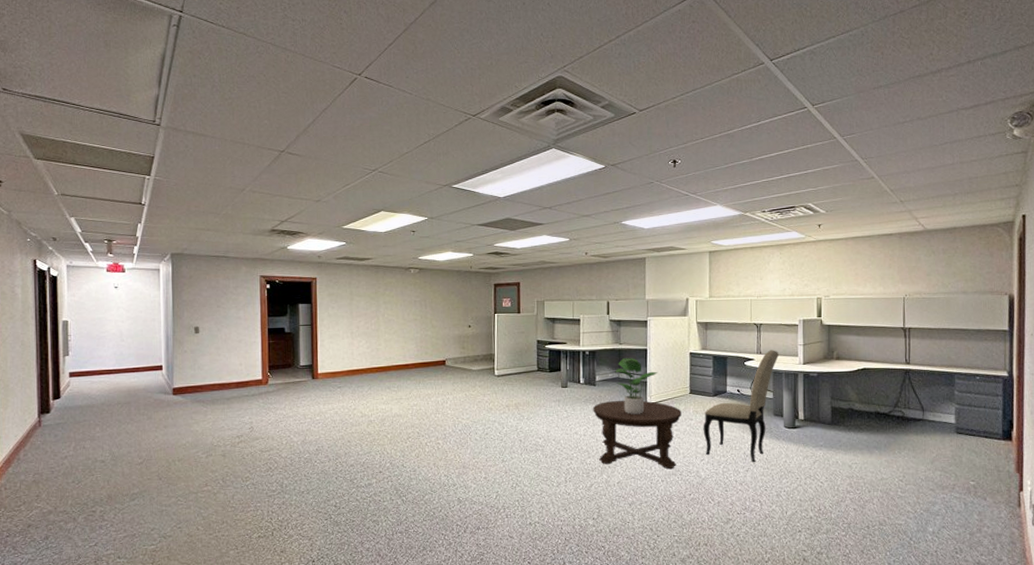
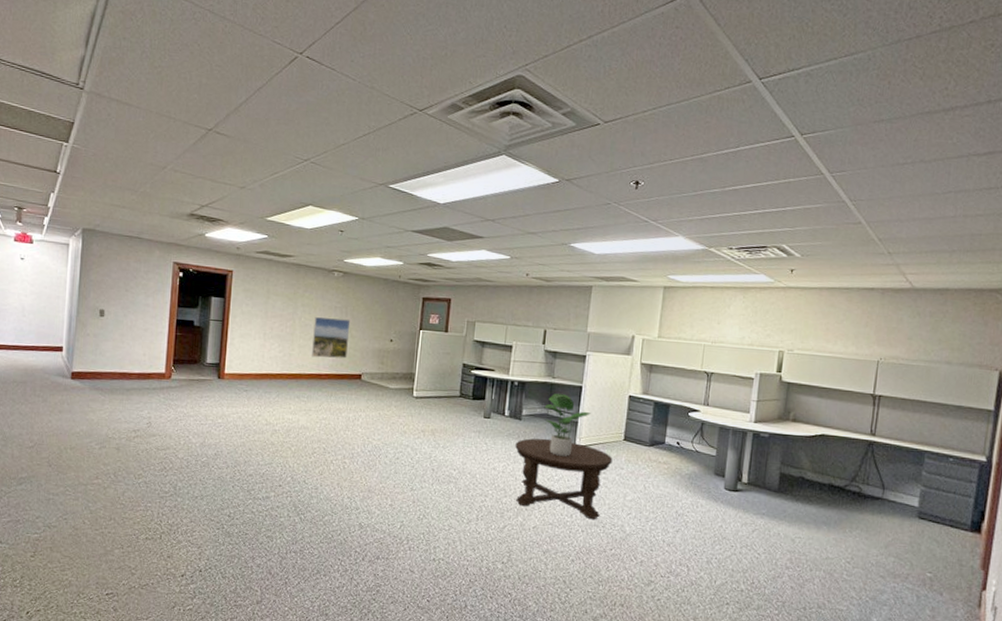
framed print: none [397,311,431,350] -> present [312,317,351,359]
dining chair: present [703,350,779,462] -> none [633,402,728,523]

